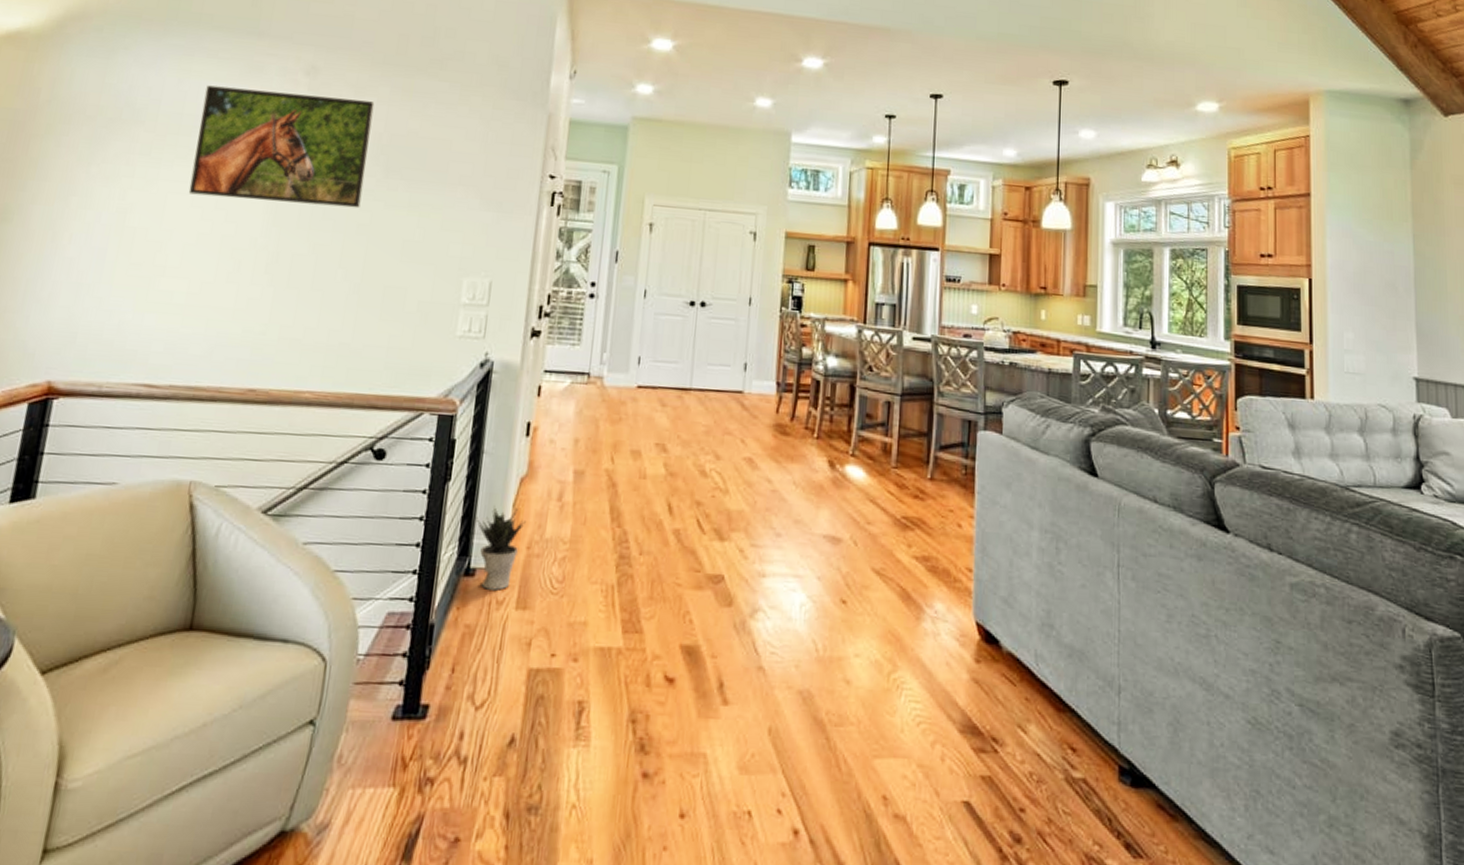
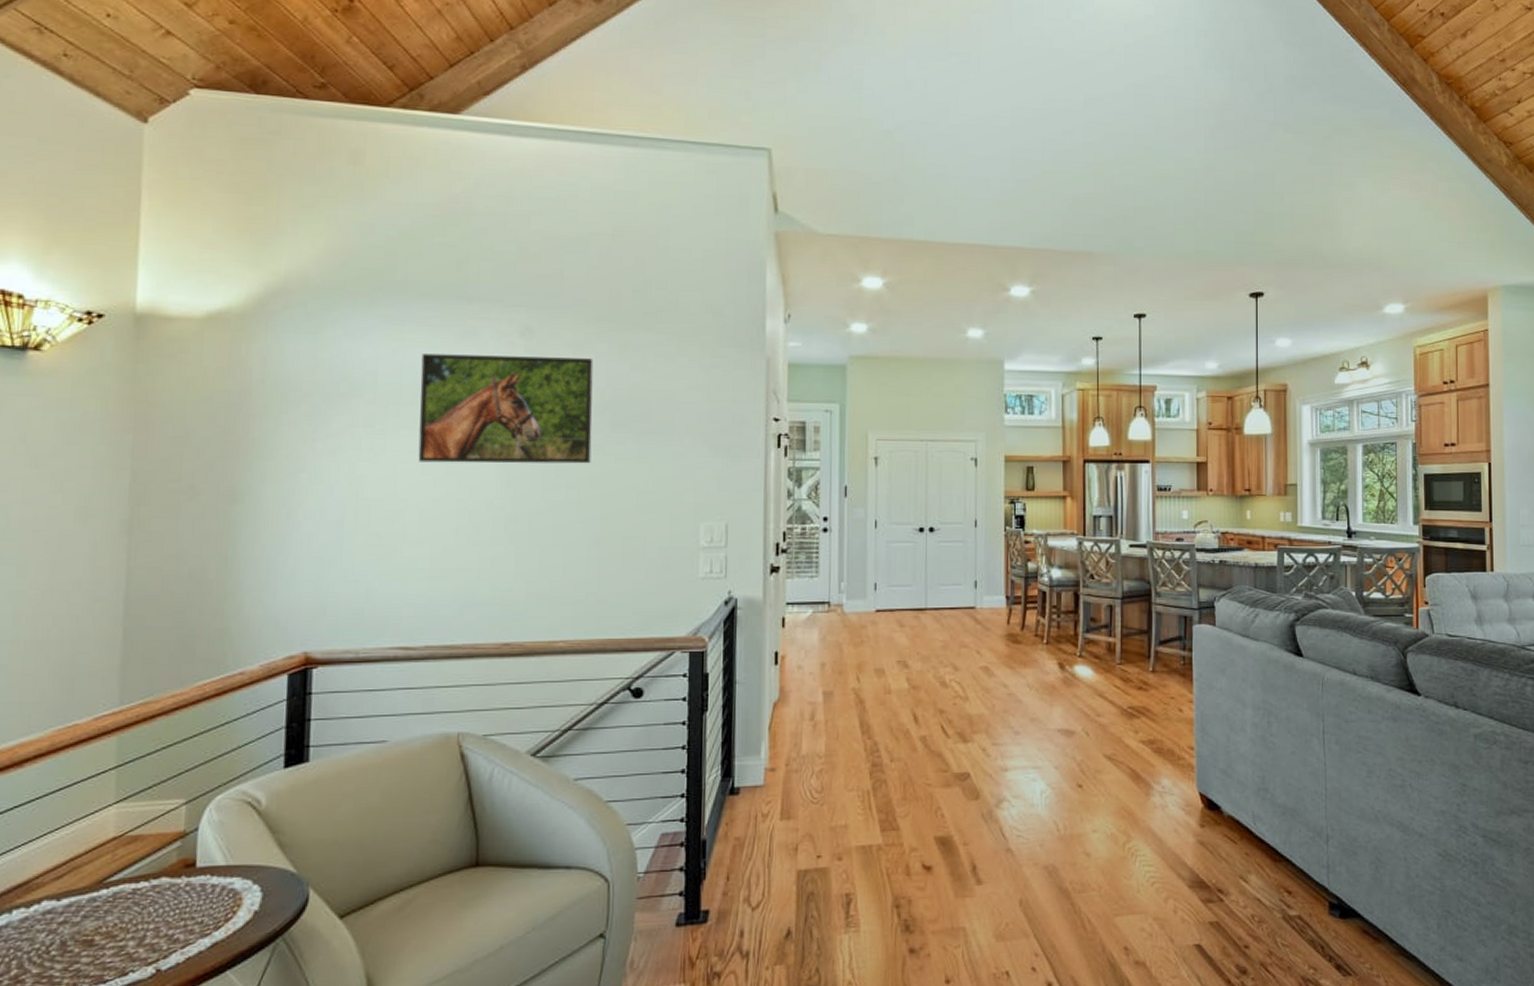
potted plant: present [475,506,526,591] -> none [734,730,782,805]

